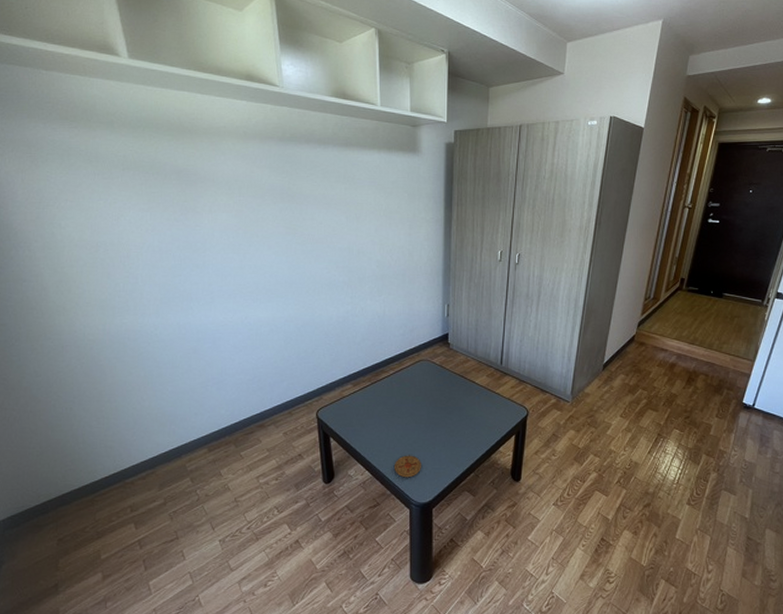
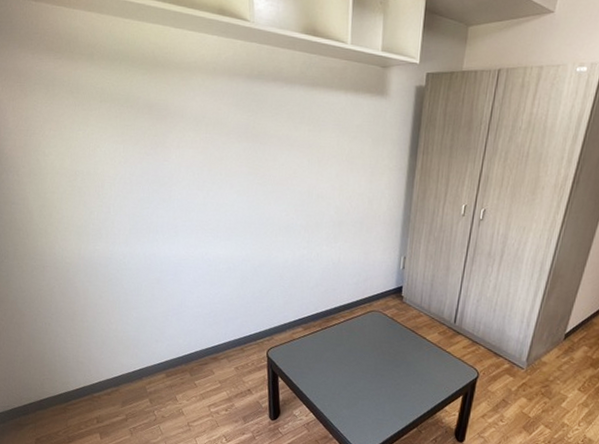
coaster: present [395,455,421,478] -> none [338,402,365,425]

